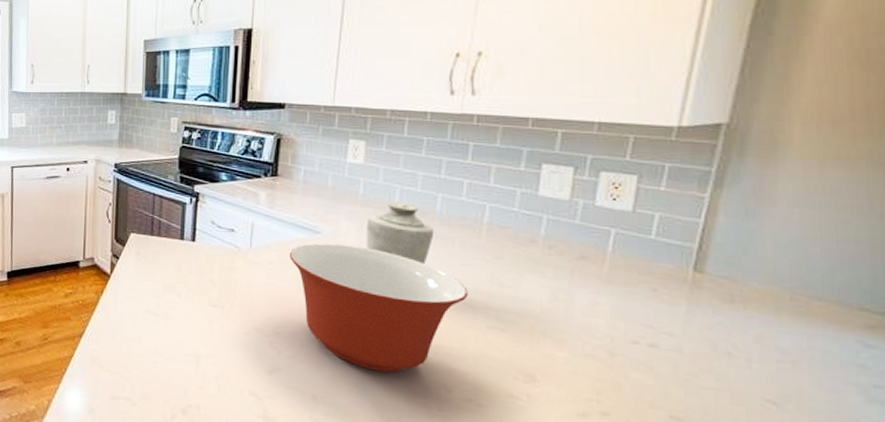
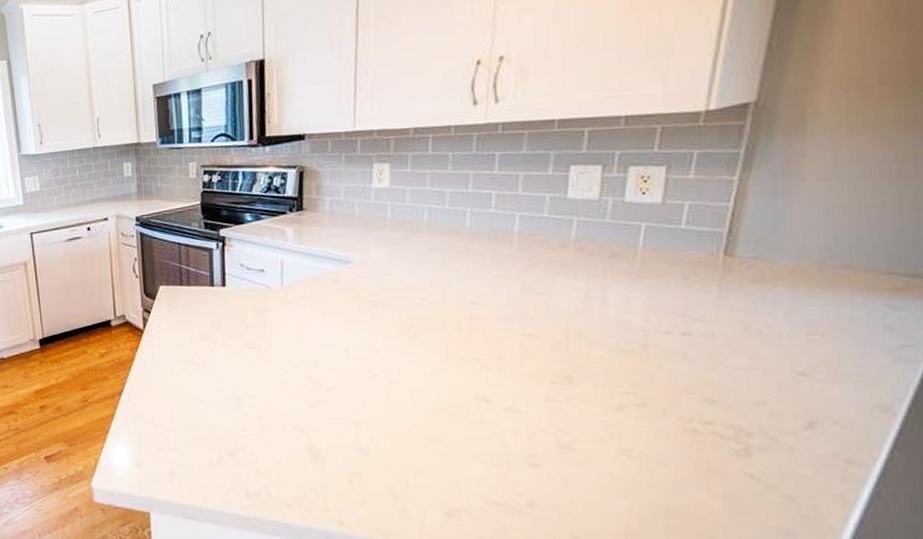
mixing bowl: present [290,243,468,373] -> none [322,271,502,392]
vase: present [366,202,435,265] -> none [396,222,466,282]

